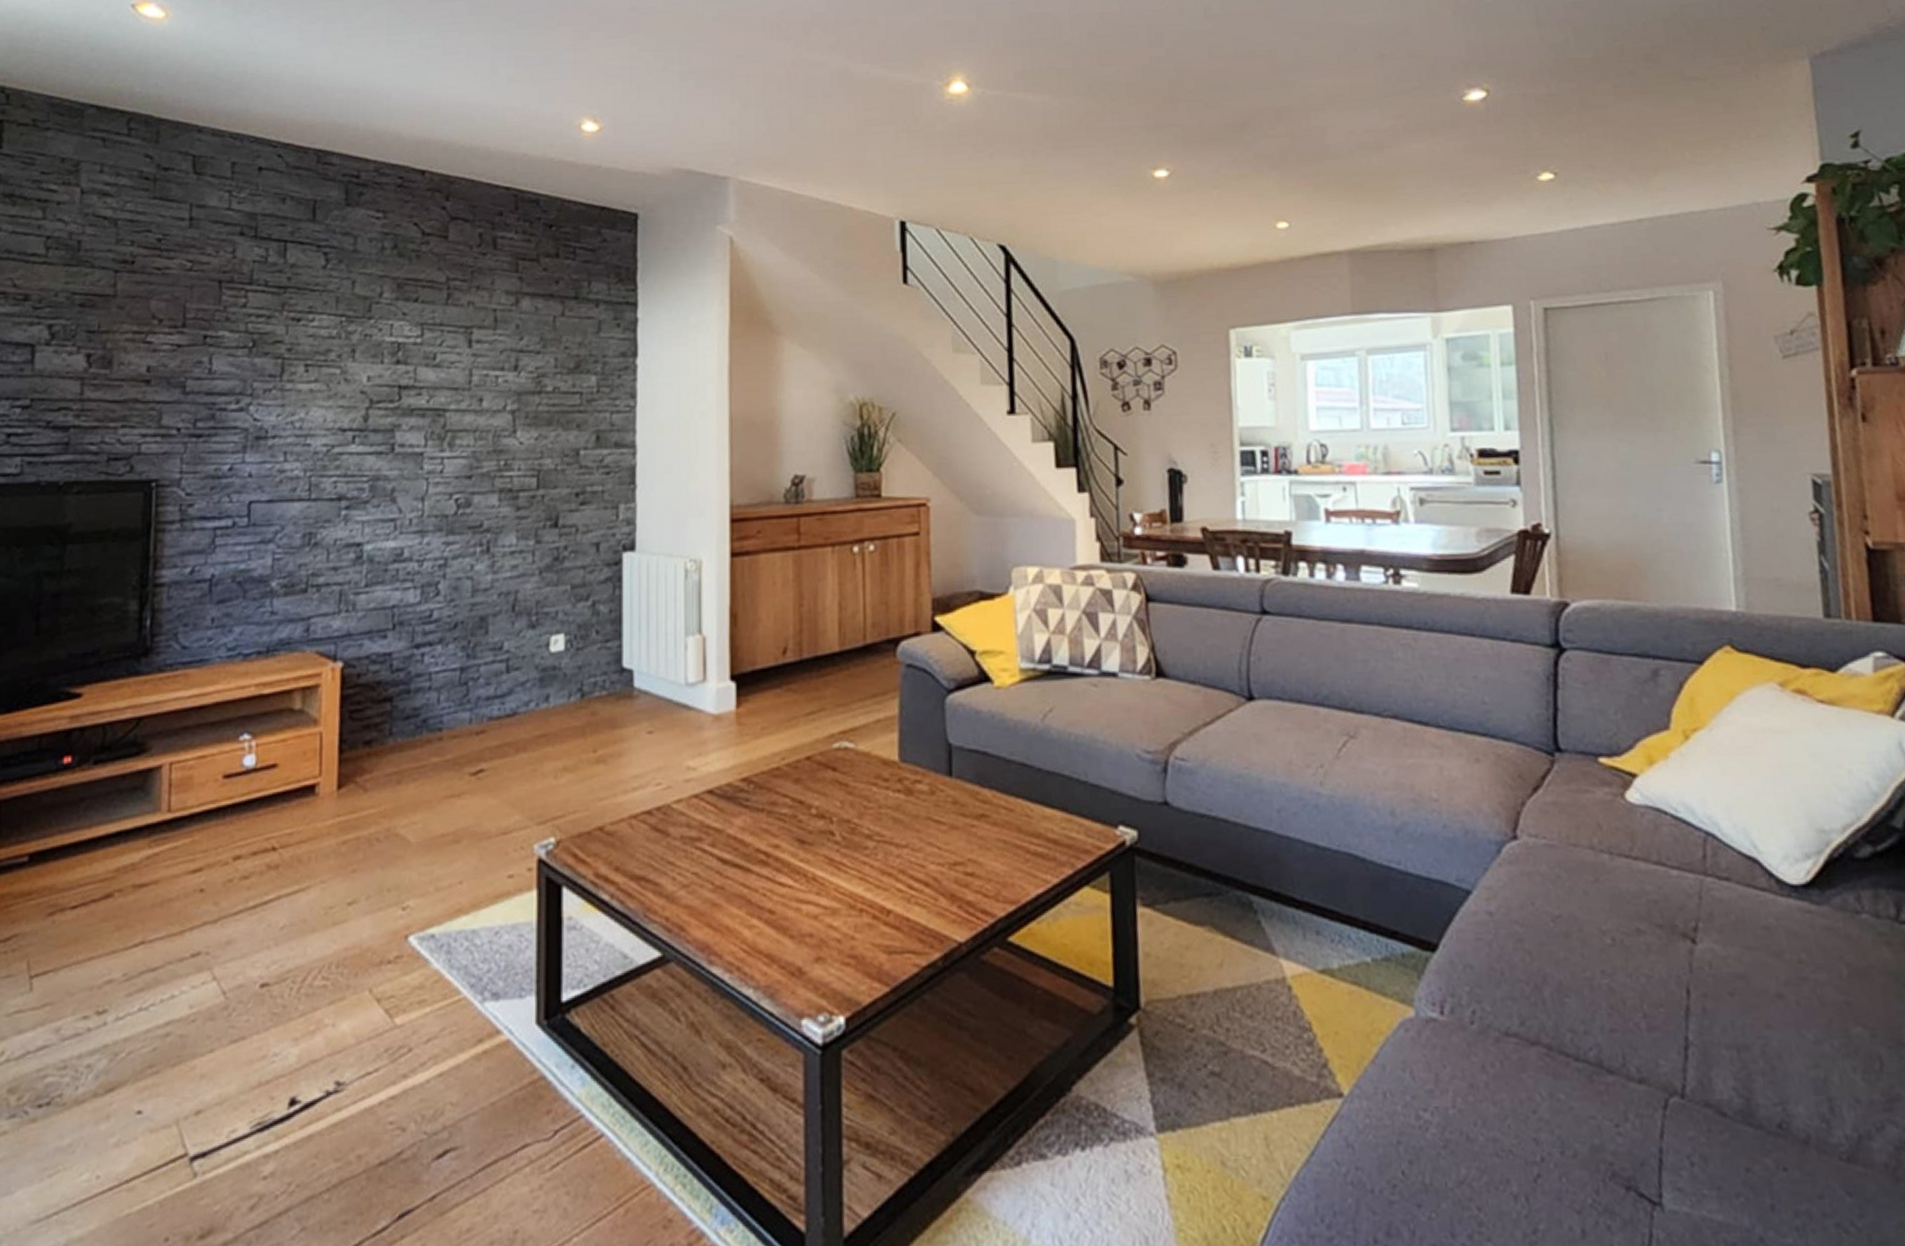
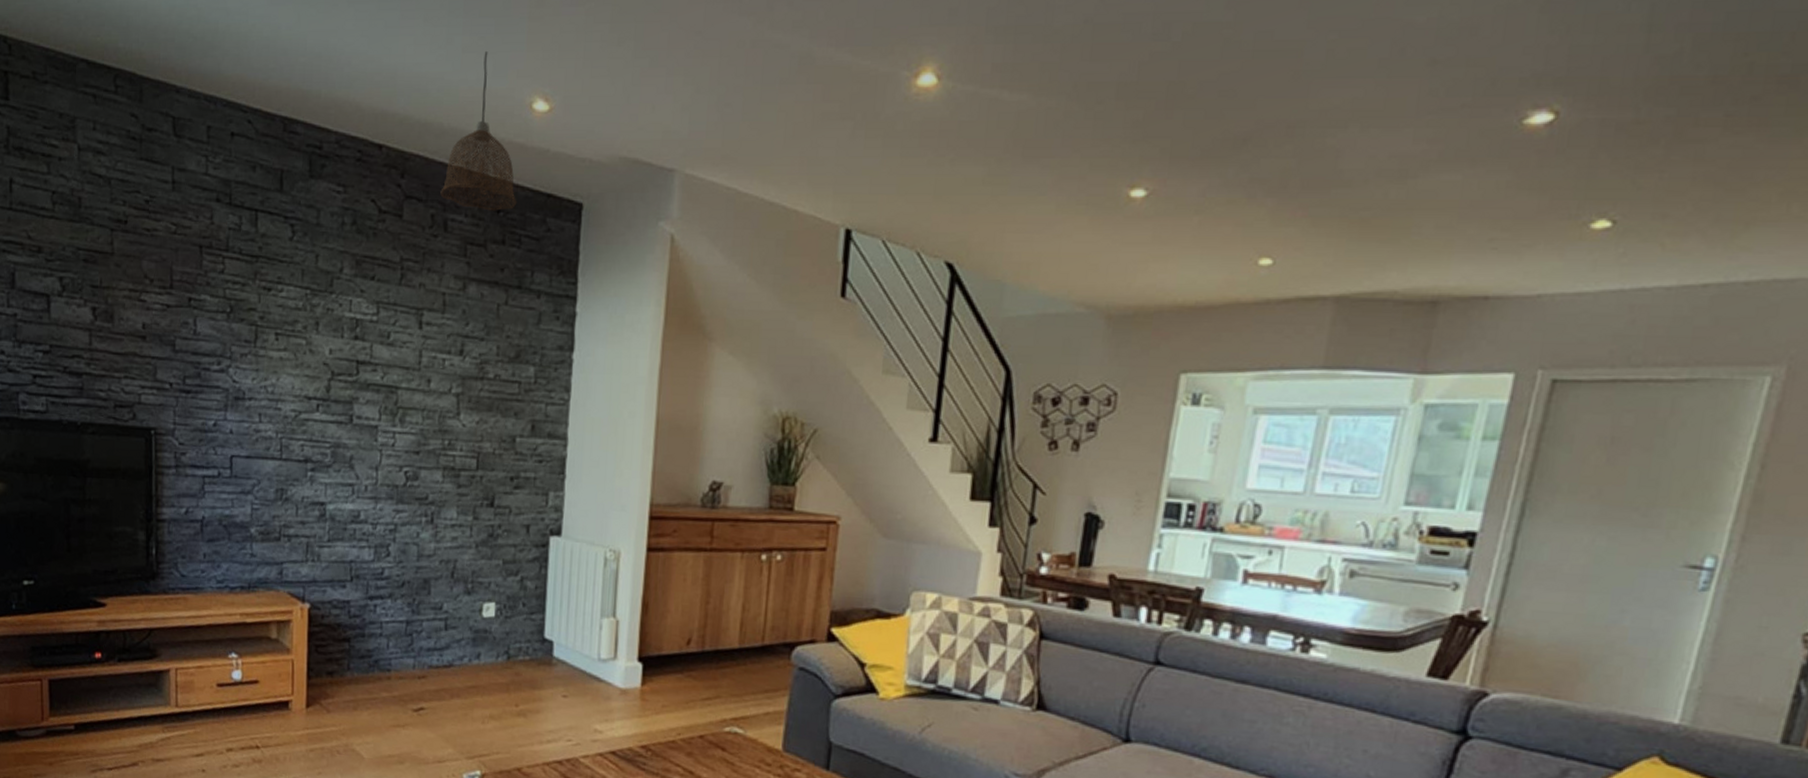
pendant lamp: none [488,80,570,226] -> present [440,52,517,211]

